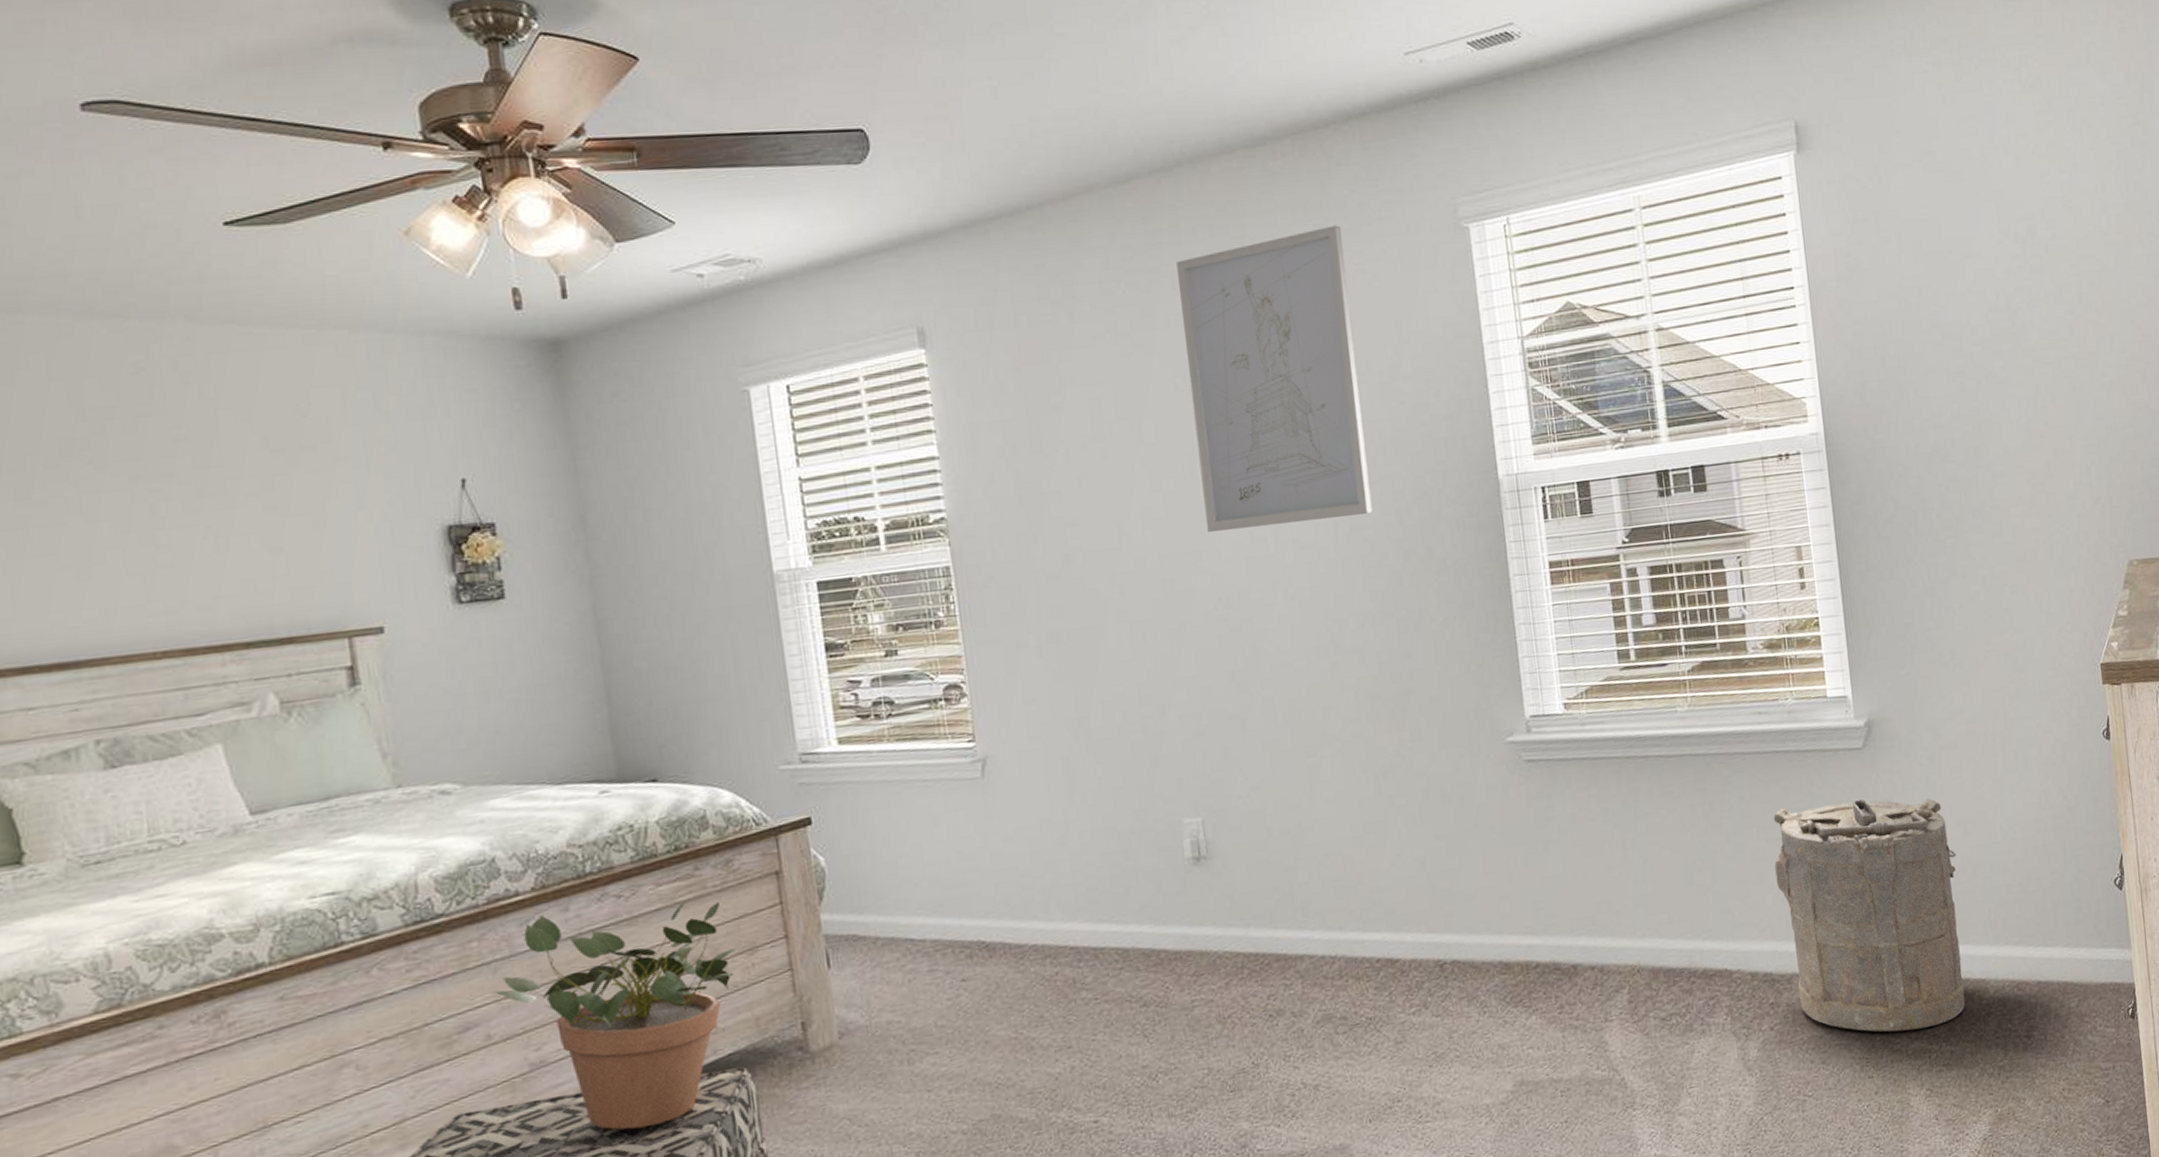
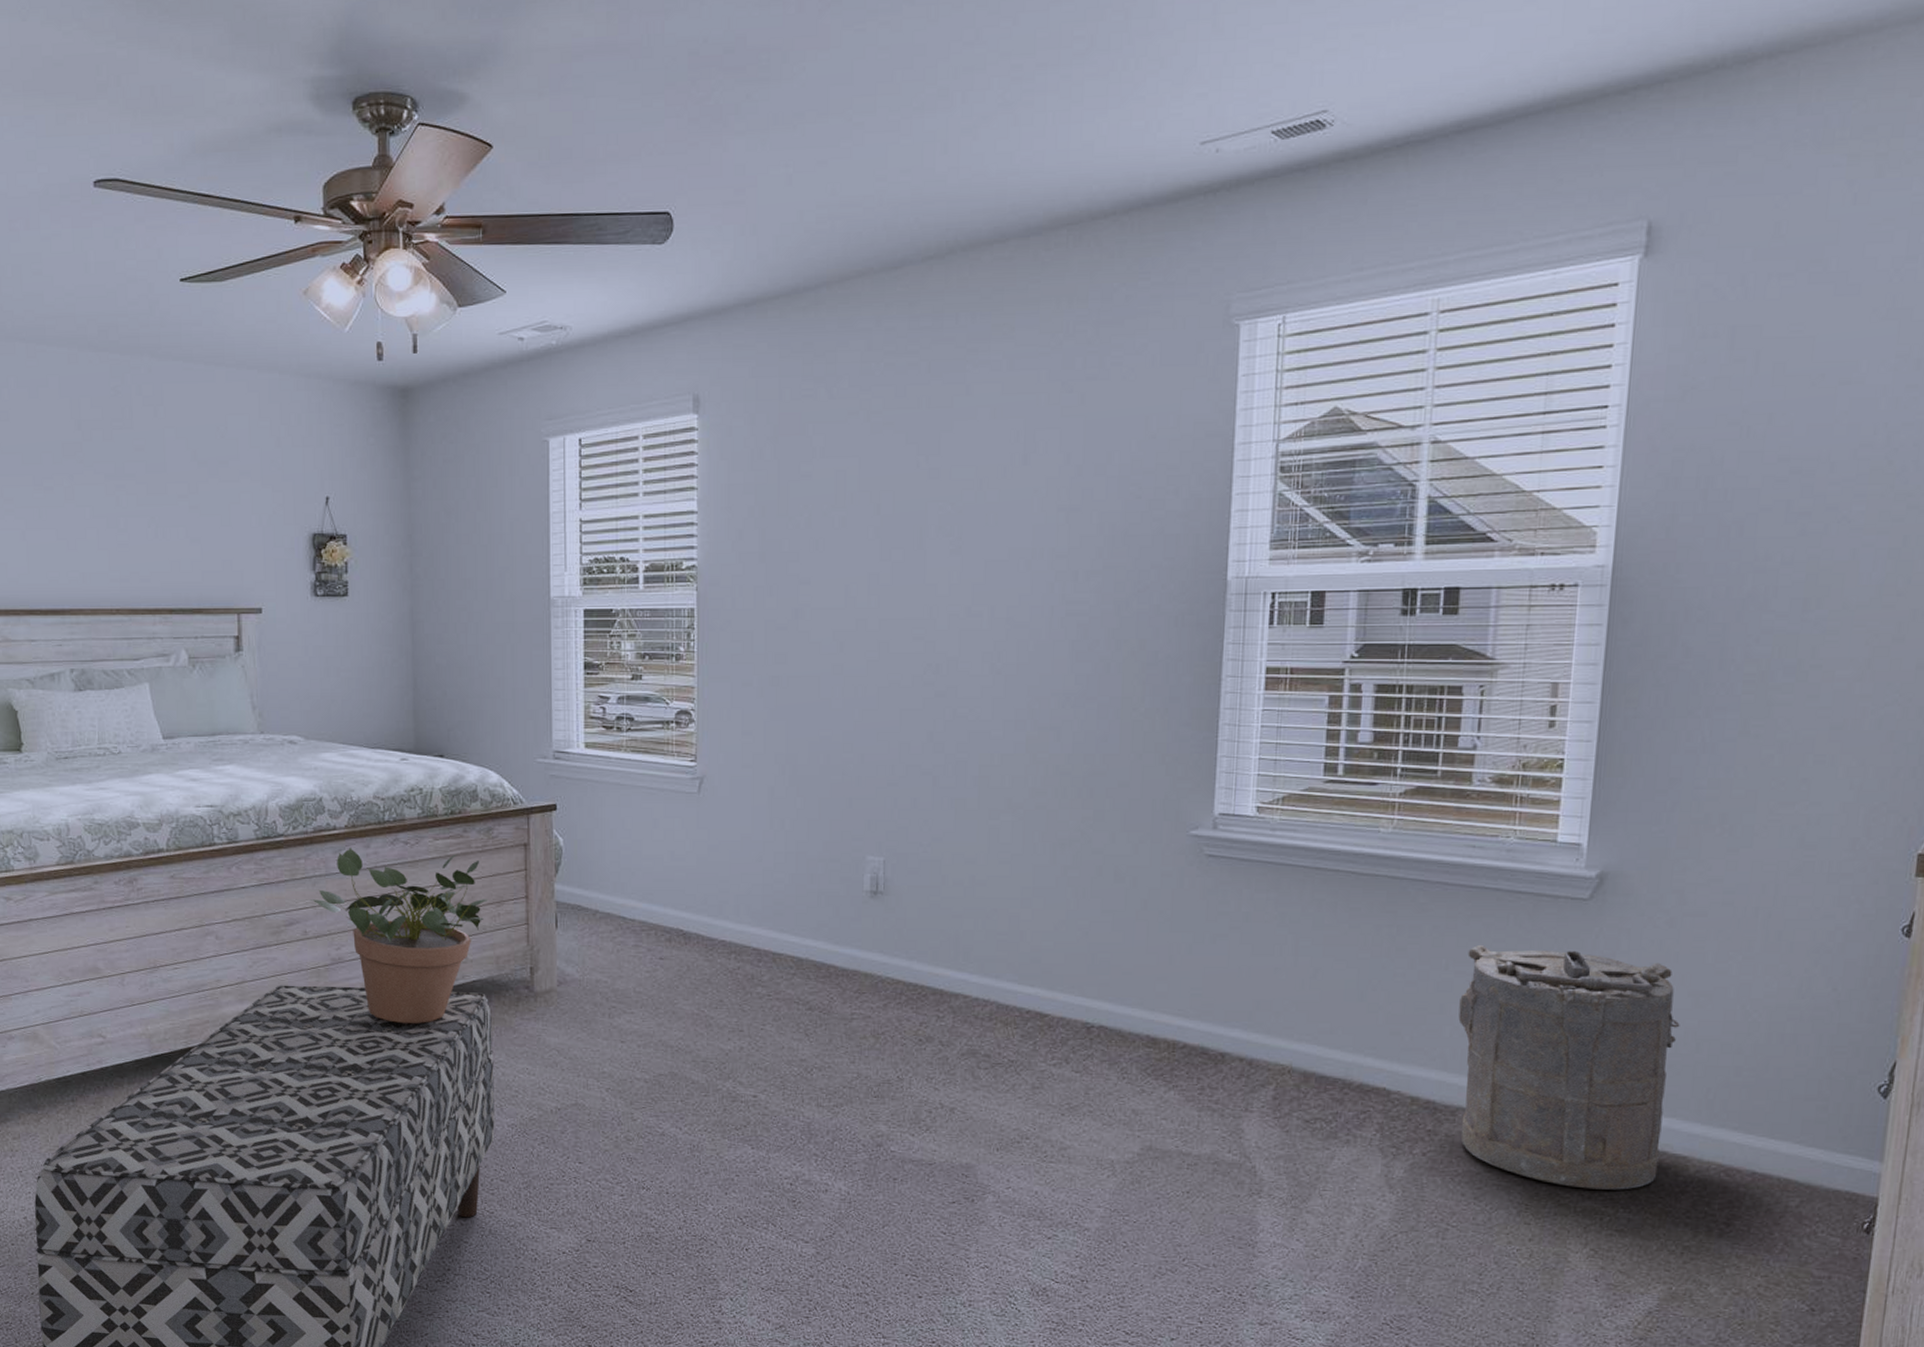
wall art: present [1176,225,1373,532] -> none [927,317,1105,602]

